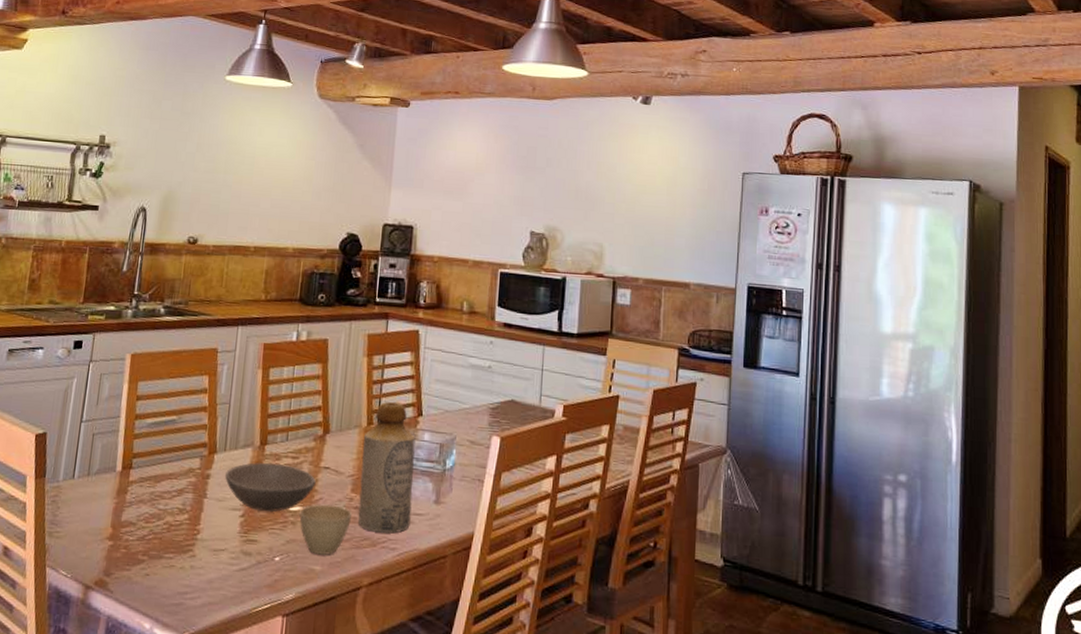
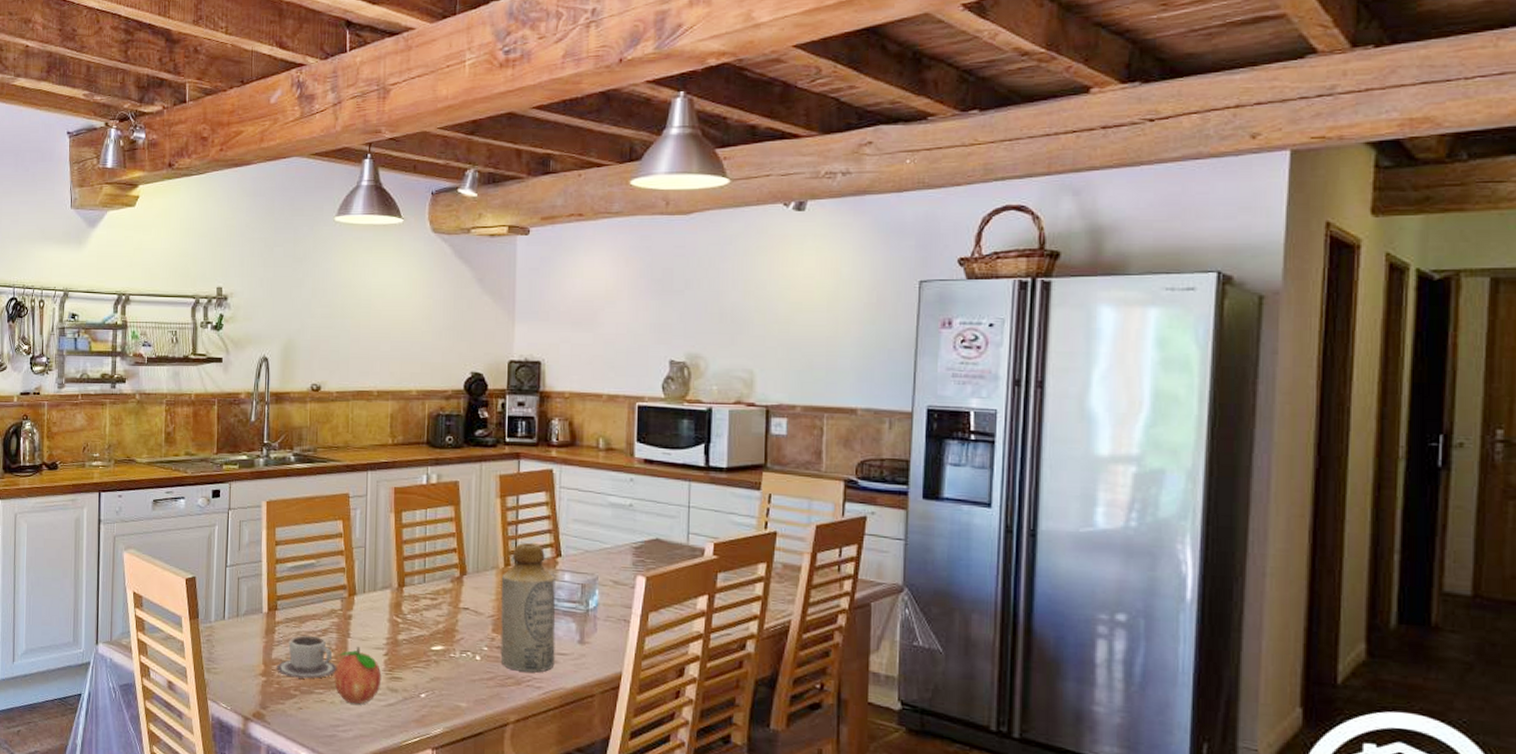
cup: none [126,495,191,543] -> present [277,635,337,679]
fruit: none [185,508,236,569] -> present [333,647,382,704]
soup bowl: present [225,462,316,512] -> none [367,603,456,651]
cup: present [299,504,353,555] -> none [442,643,495,693]

